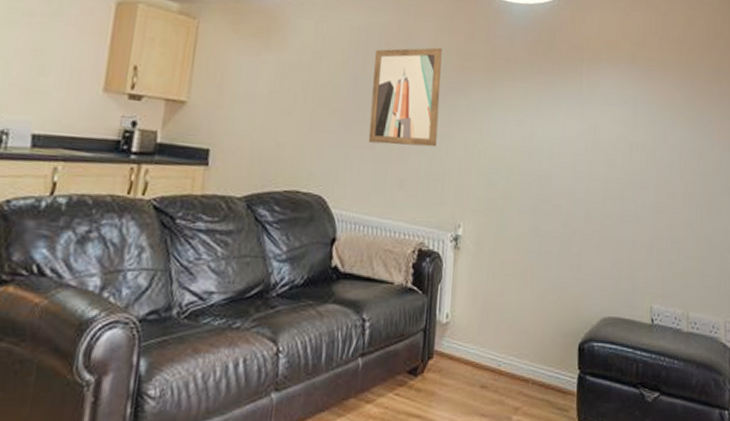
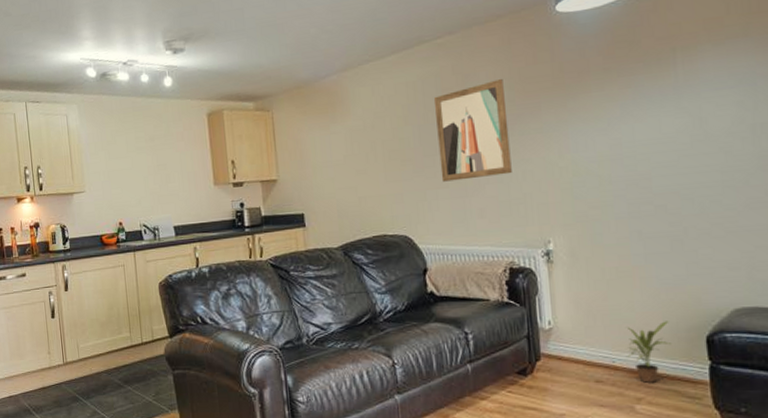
potted plant: none [512,324,551,392] -> present [627,321,671,384]

